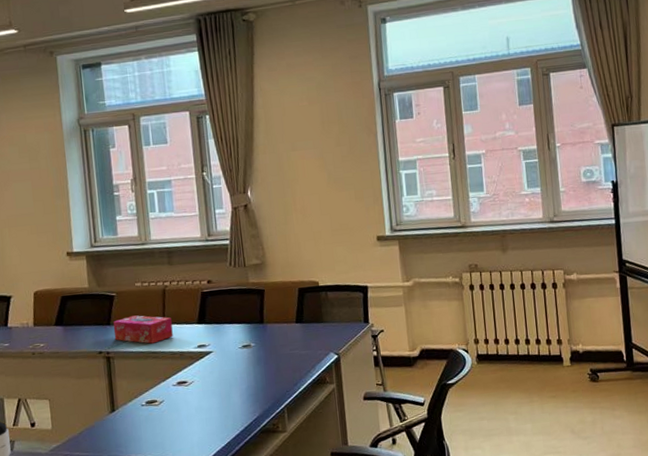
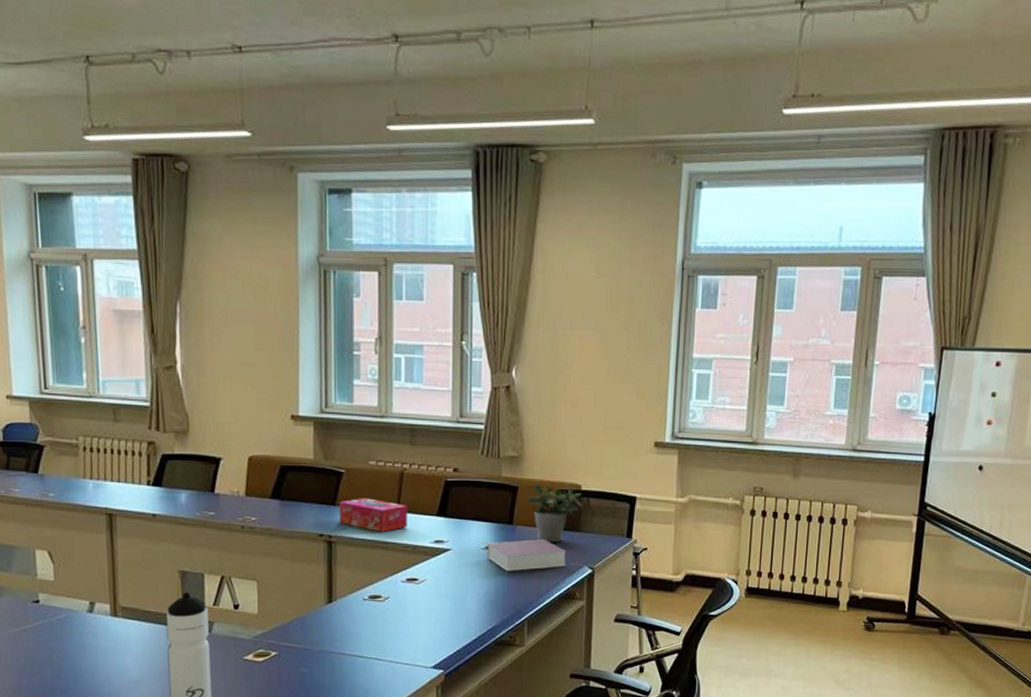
book: none [243,333,314,365] -> present [487,539,567,571]
potted plant: none [273,284,323,335] -> present [526,484,583,542]

